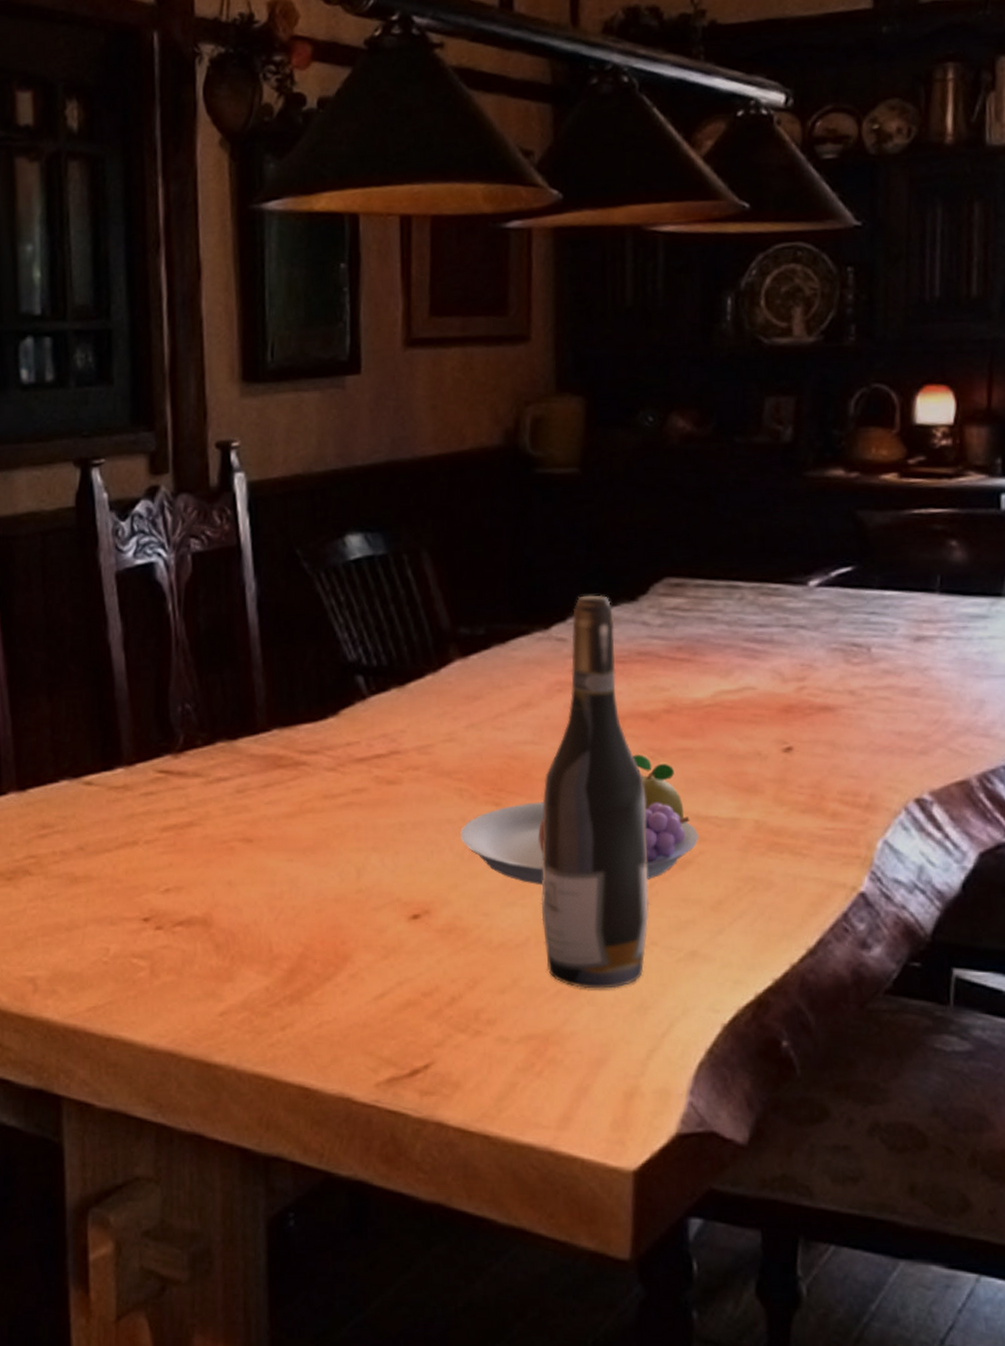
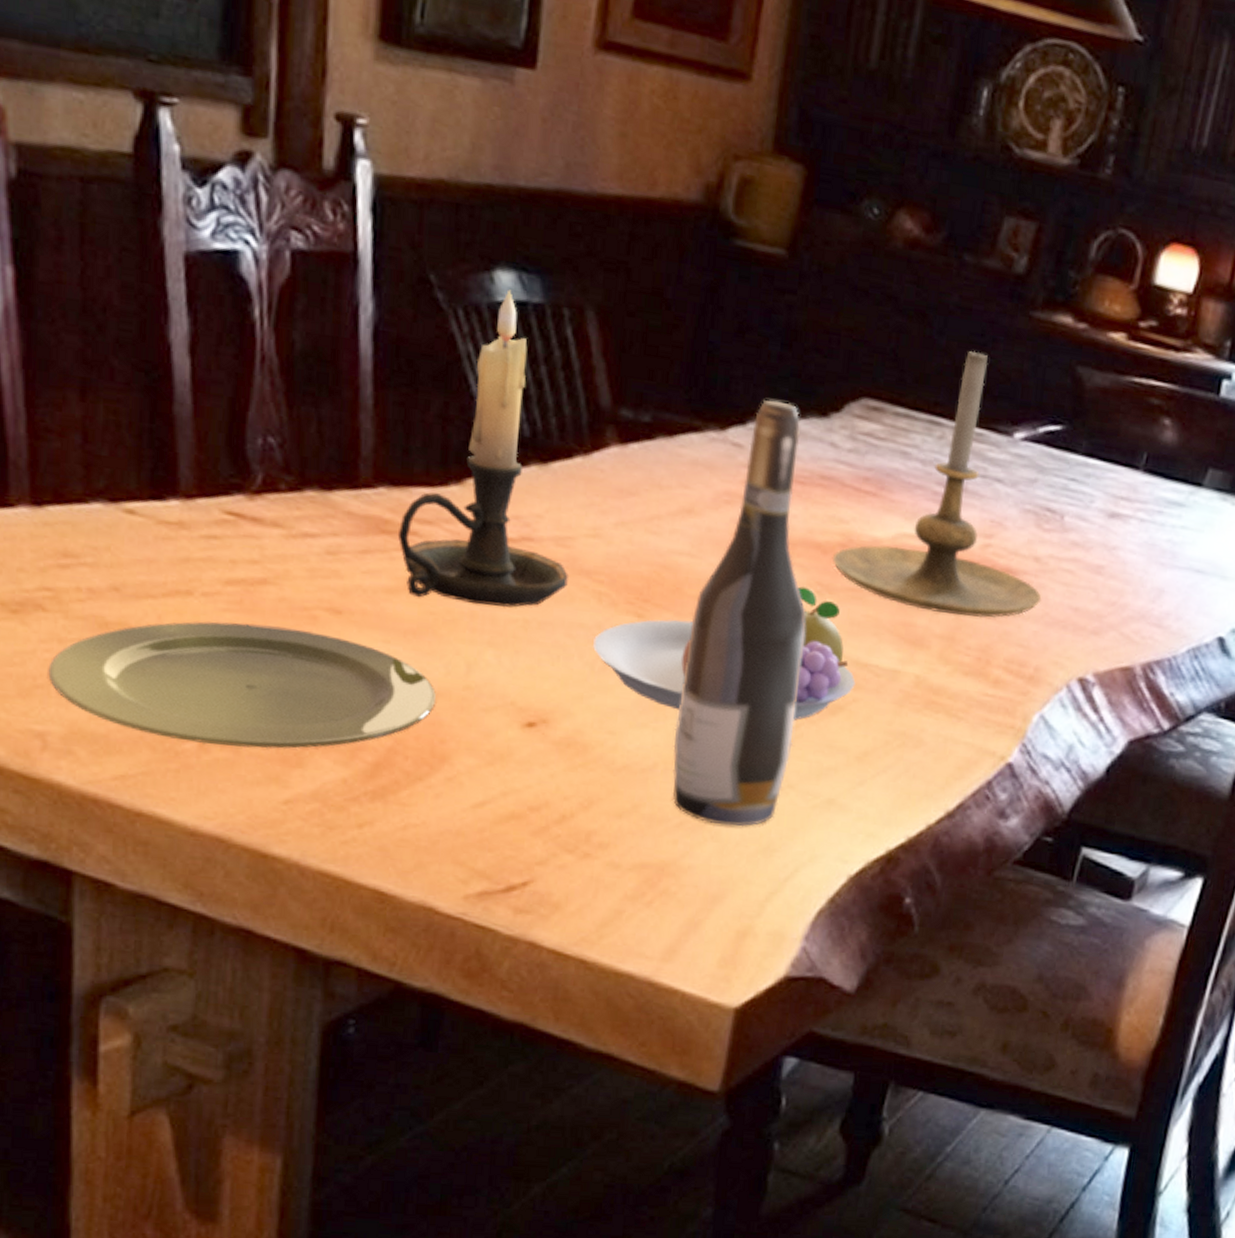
plate: none [35,860,335,970] -> present [48,621,437,749]
candle holder: none [290,549,433,818] -> present [397,289,568,608]
candle holder: none [659,515,864,758] -> present [832,350,1042,618]

